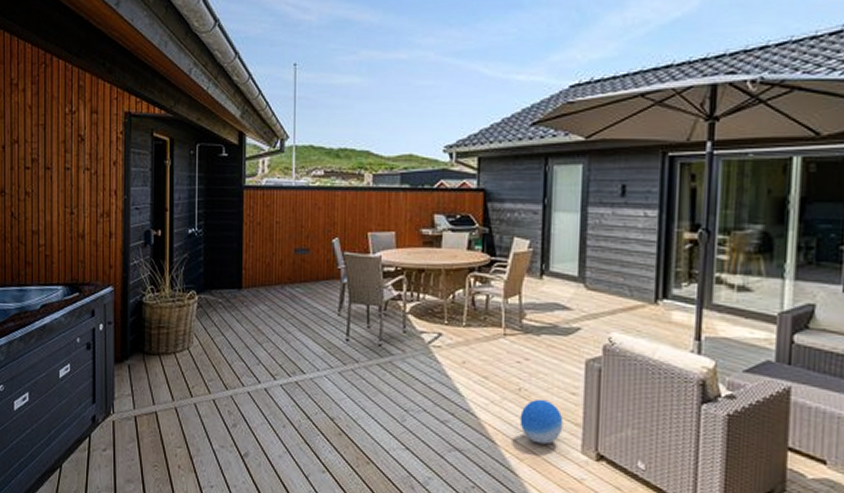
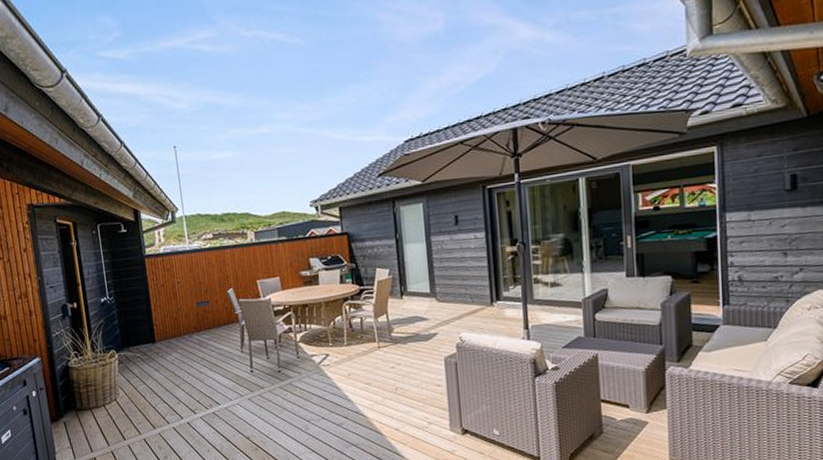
ball: present [519,399,563,445] -> none [399,393,434,429]

